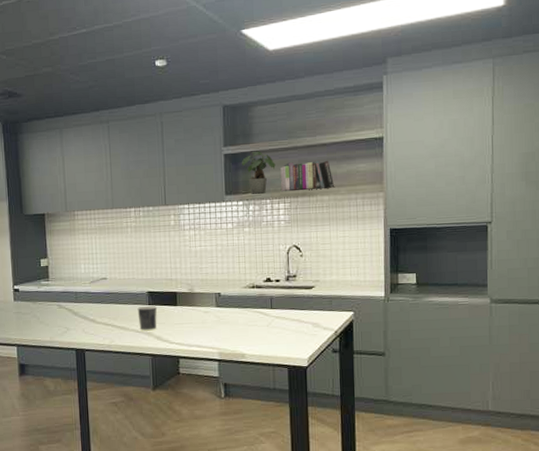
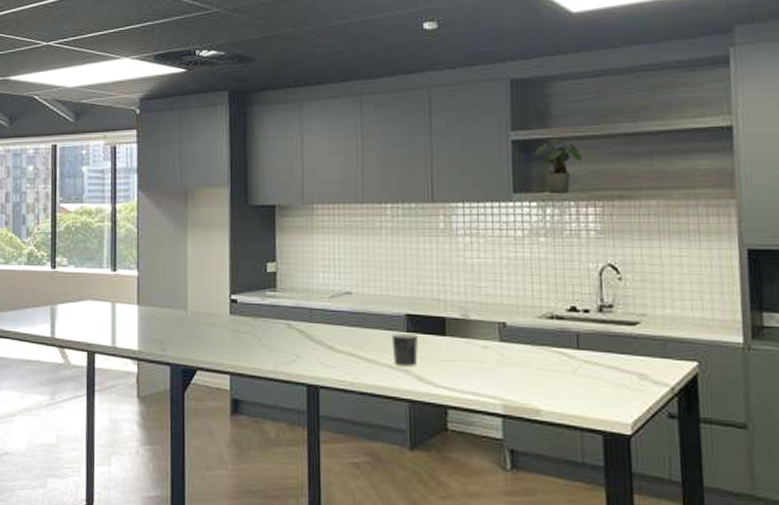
books: present [280,160,334,192] -> none [589,153,664,193]

